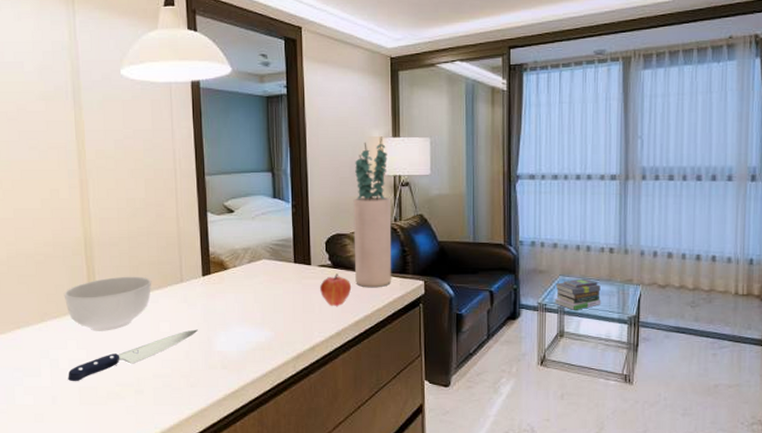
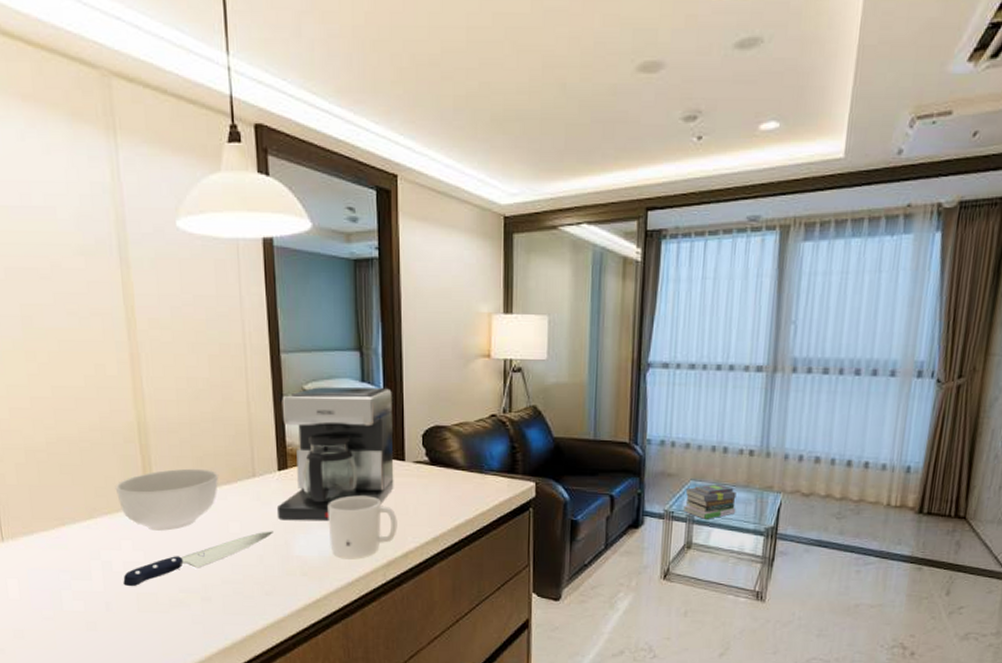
coffee maker: none [201,203,302,320] -> present [276,387,394,522]
mug: none [245,296,305,353] -> present [327,495,397,560]
fruit: present [320,273,352,307] -> none [415,471,452,510]
vase: present [353,136,392,288] -> none [455,312,501,489]

